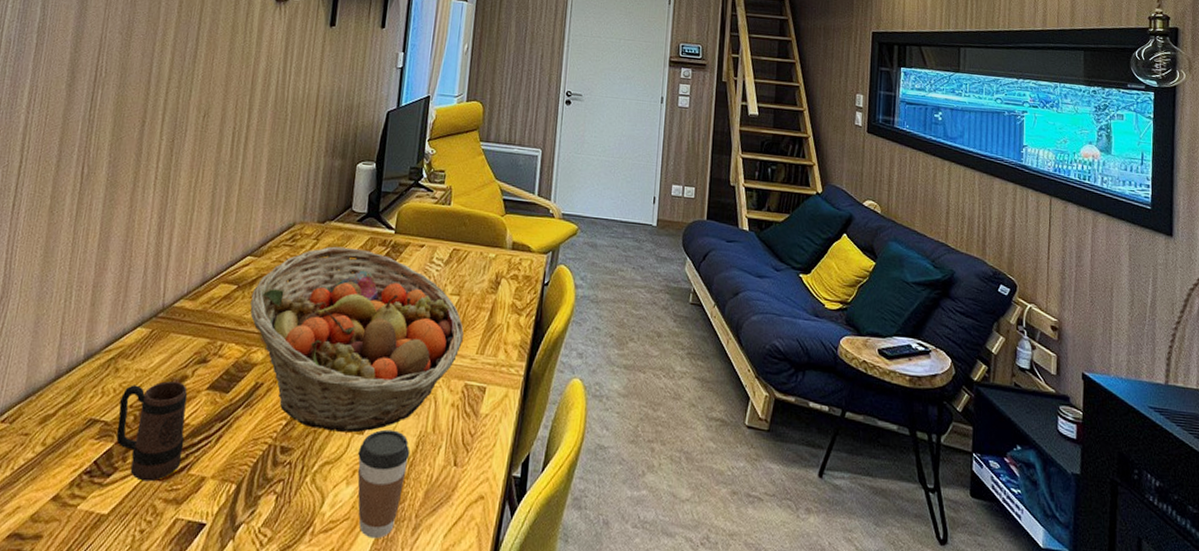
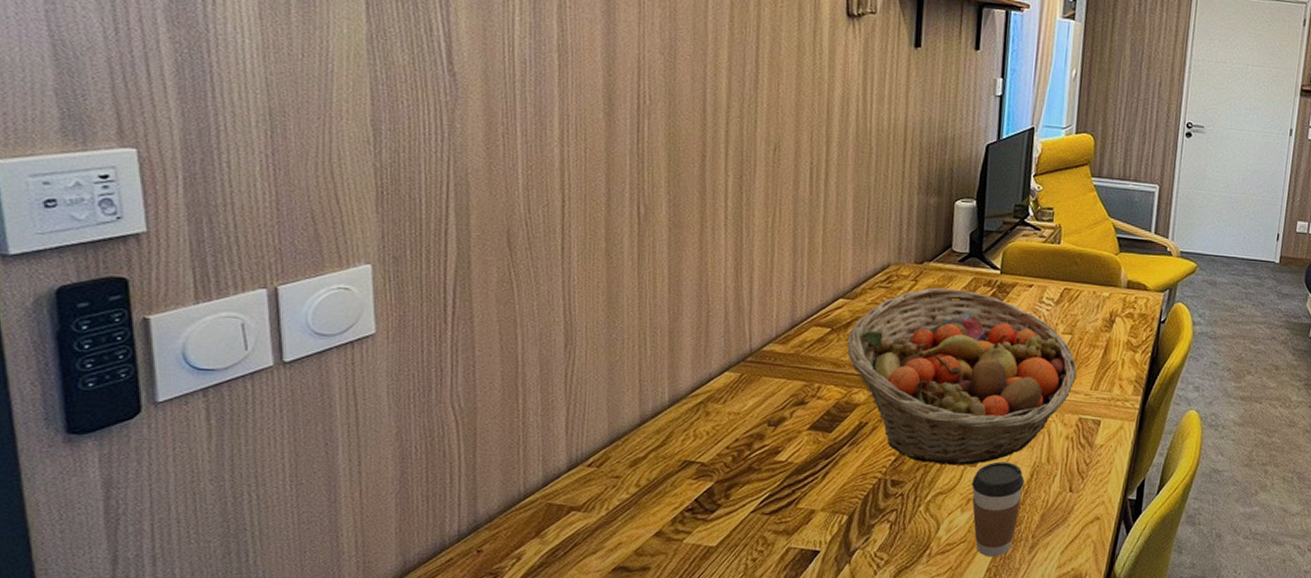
mug: present [116,381,188,482] -> none [715,423,789,516]

